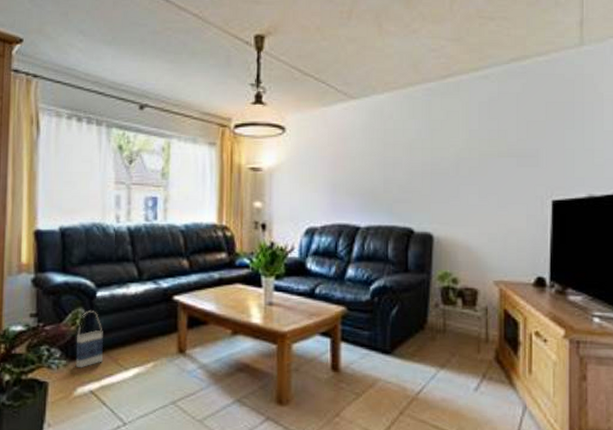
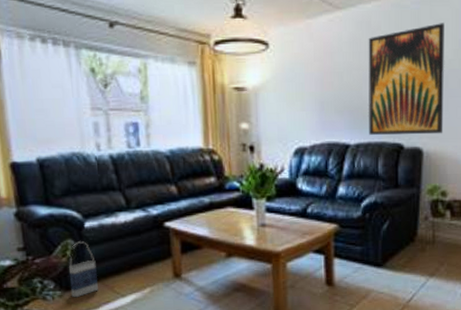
wall art: none [379,114,455,220] -> present [368,23,444,135]

